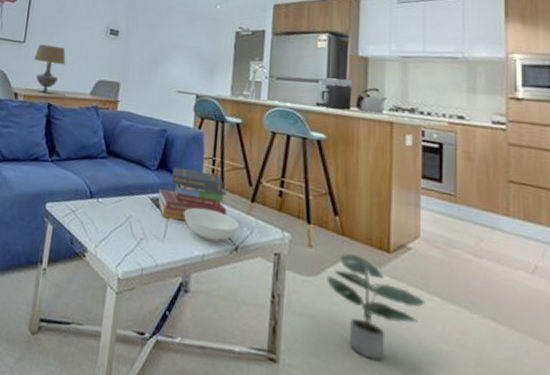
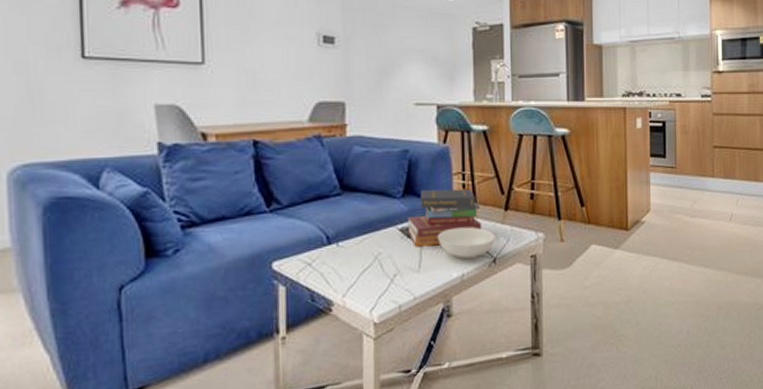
table lamp: present [33,44,66,94] -> none [221,64,269,128]
coffee maker: present [315,77,353,110] -> none [557,70,590,102]
potted plant: present [327,253,426,361] -> none [578,238,657,327]
kettle: present [355,88,387,114] -> none [593,76,620,101]

